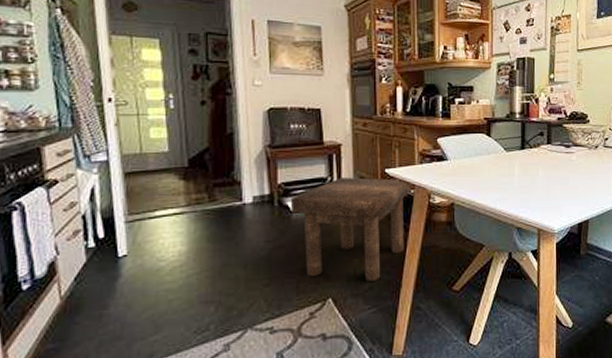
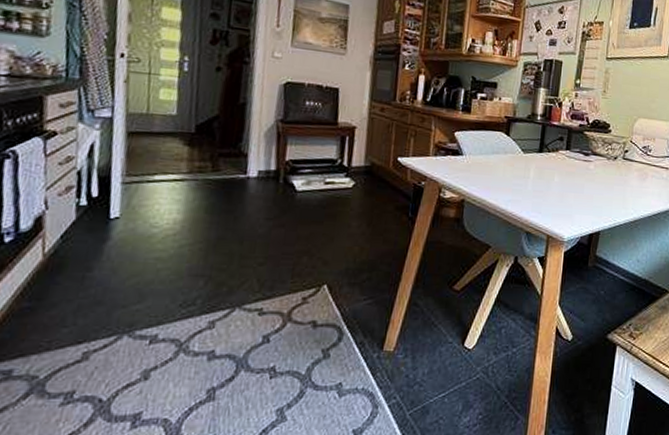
stool: present [290,177,410,281] -> none [296,161,422,271]

